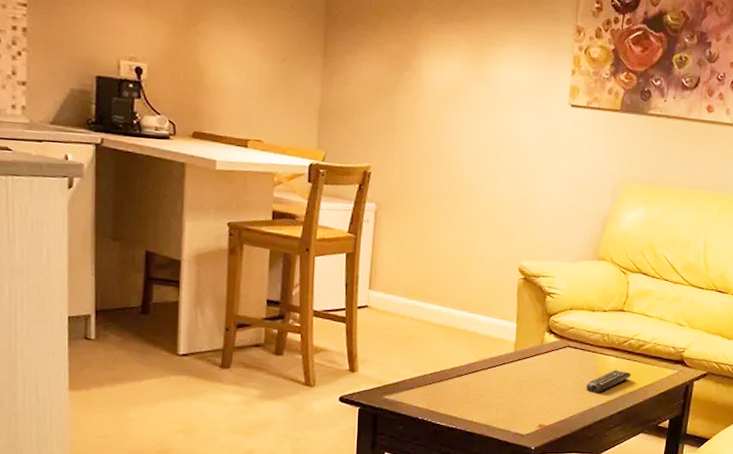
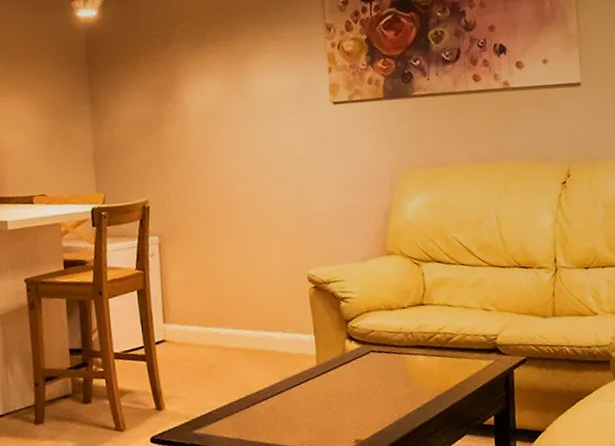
remote control: present [586,370,631,393] -> none [398,369,444,398]

